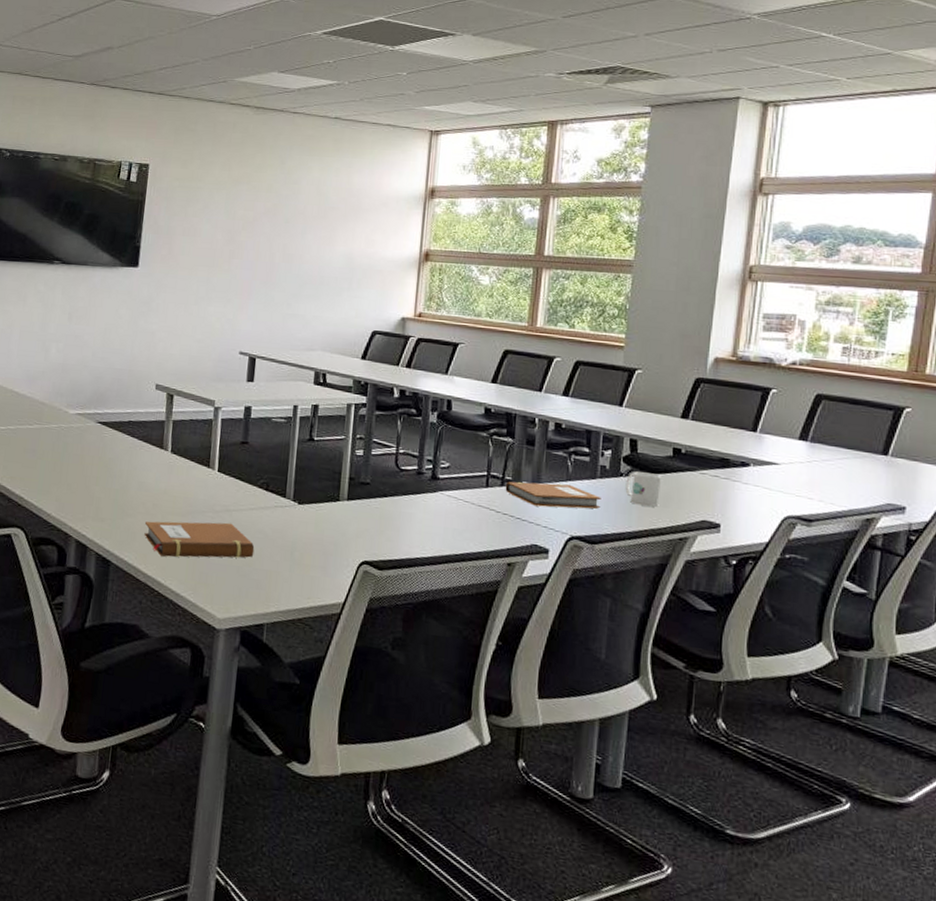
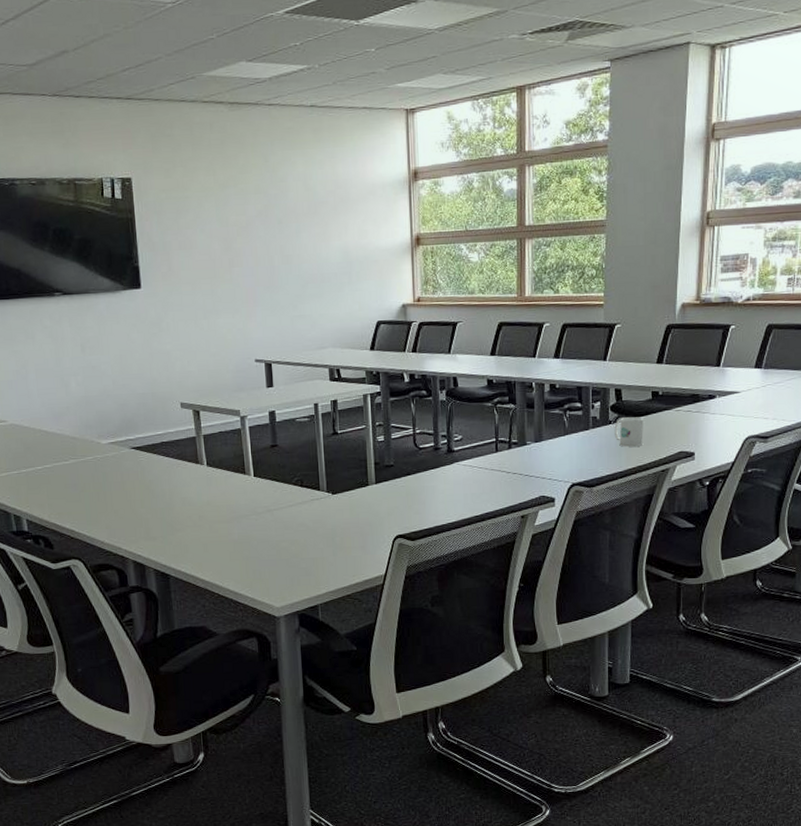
notebook: present [144,521,255,558] -> none [195,521,299,562]
notebook: present [505,481,601,509] -> none [512,439,595,462]

